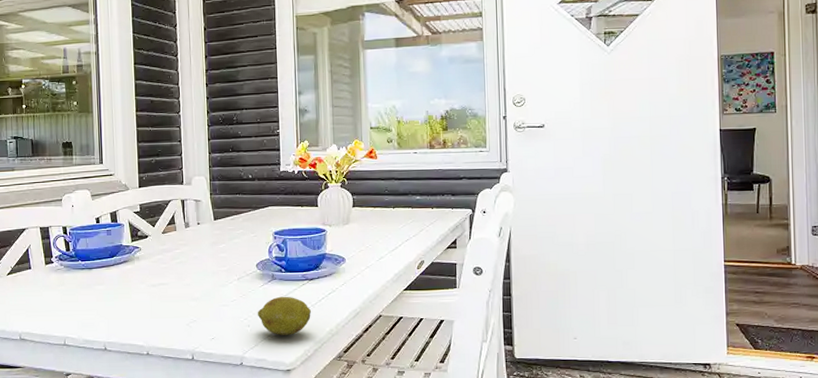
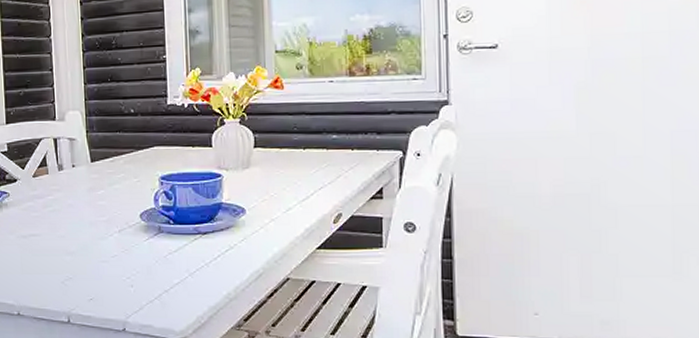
fruit: present [257,296,311,335] -> none [141,252,205,298]

